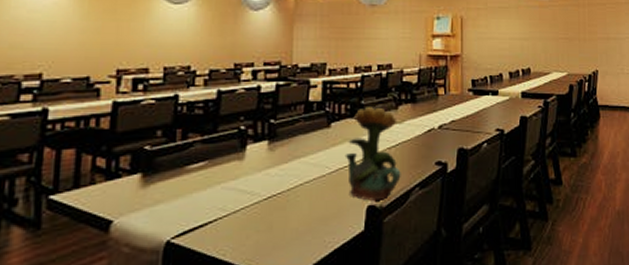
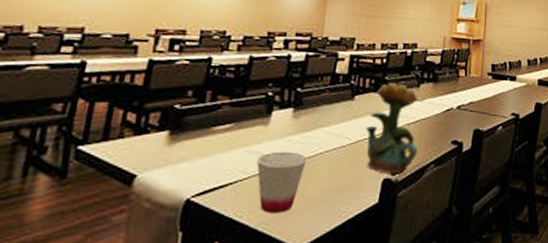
cup: none [235,185,287,249] -> present [257,151,307,213]

